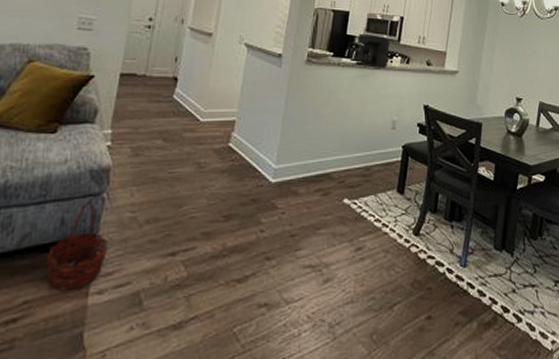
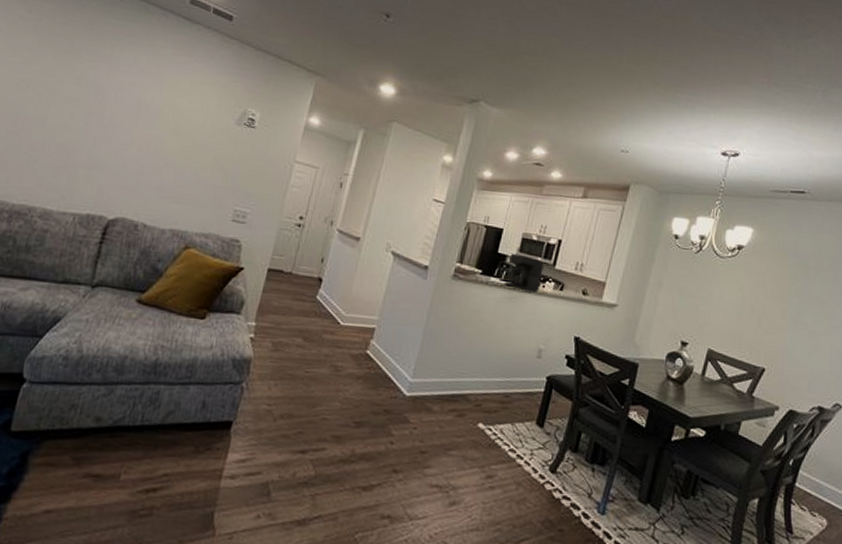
basket: present [46,201,108,291] -> none [186,389,244,471]

